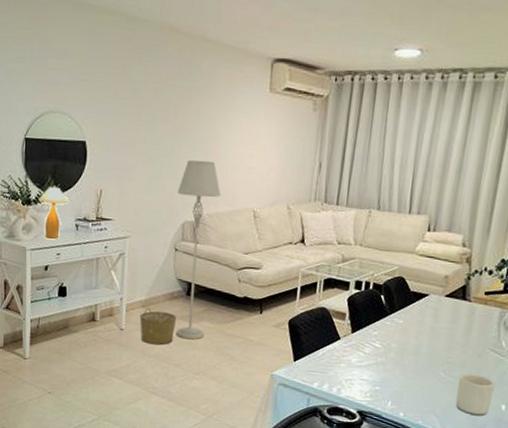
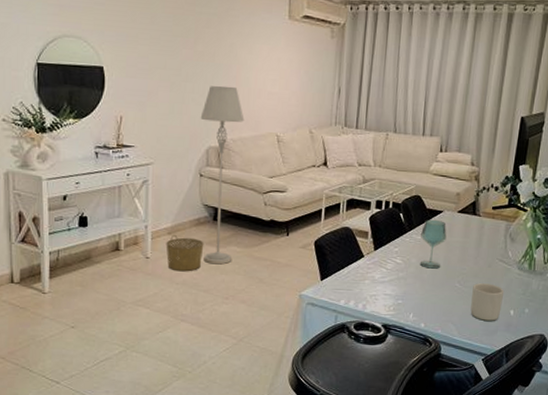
table lamp: present [38,184,69,239] -> none [54,111,88,168]
wine glass: none [402,302,433,356] -> present [420,219,447,269]

